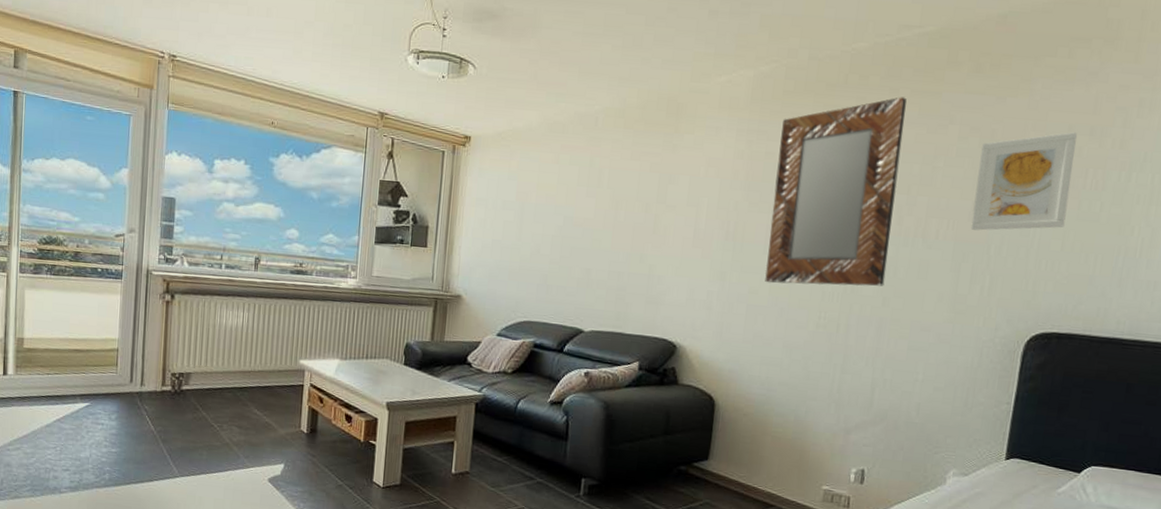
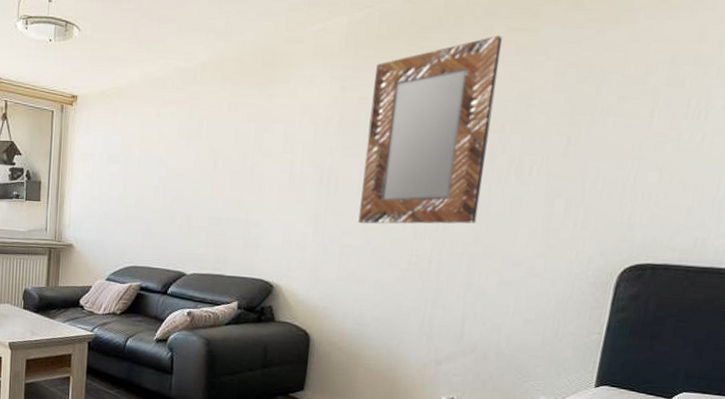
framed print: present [971,132,1077,231] -> none [565,62,680,166]

